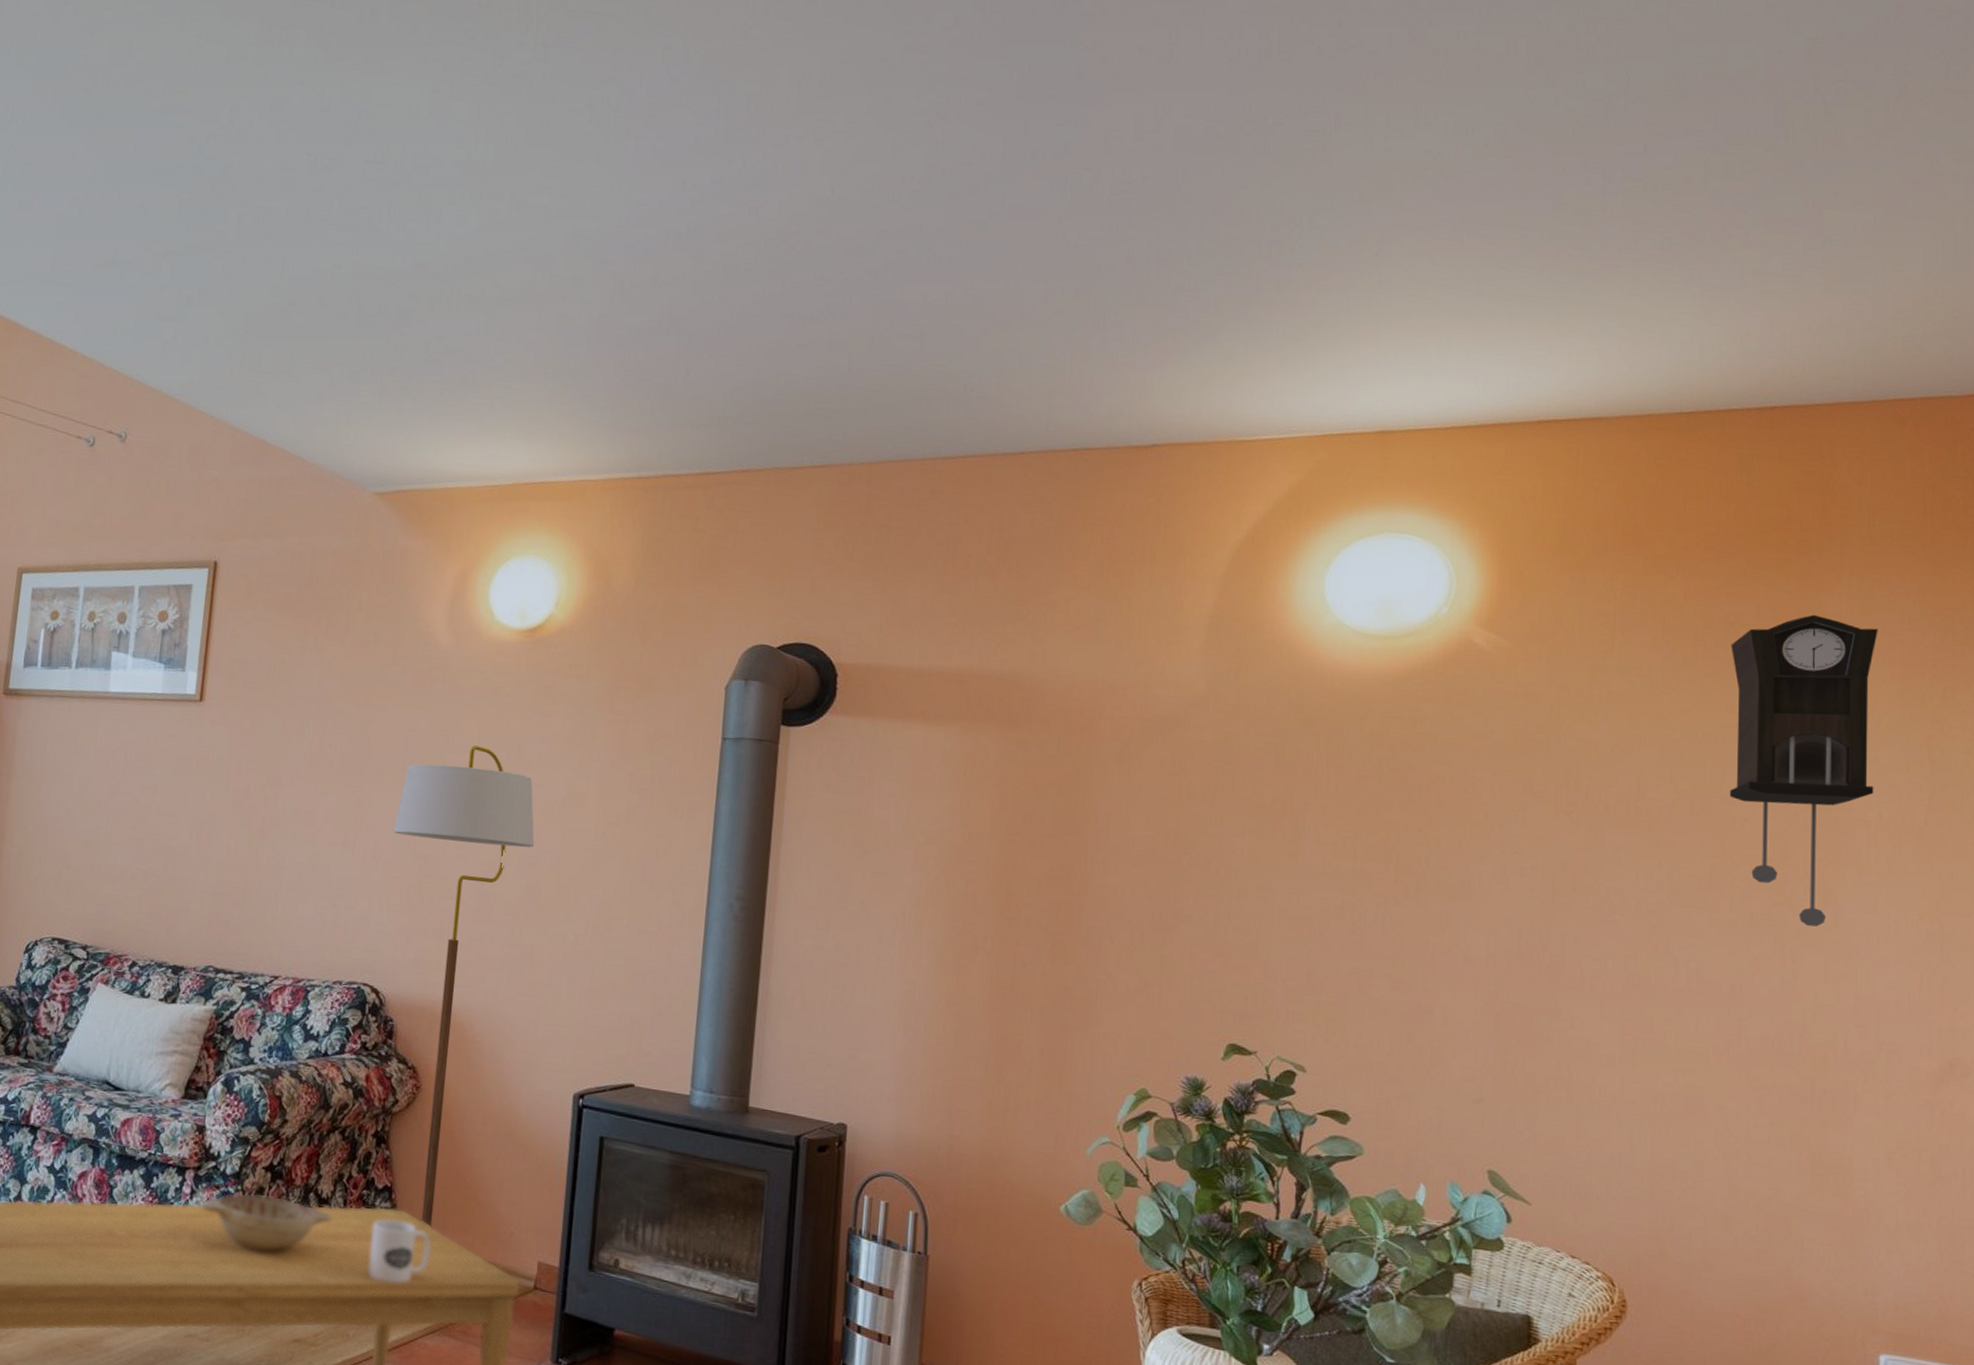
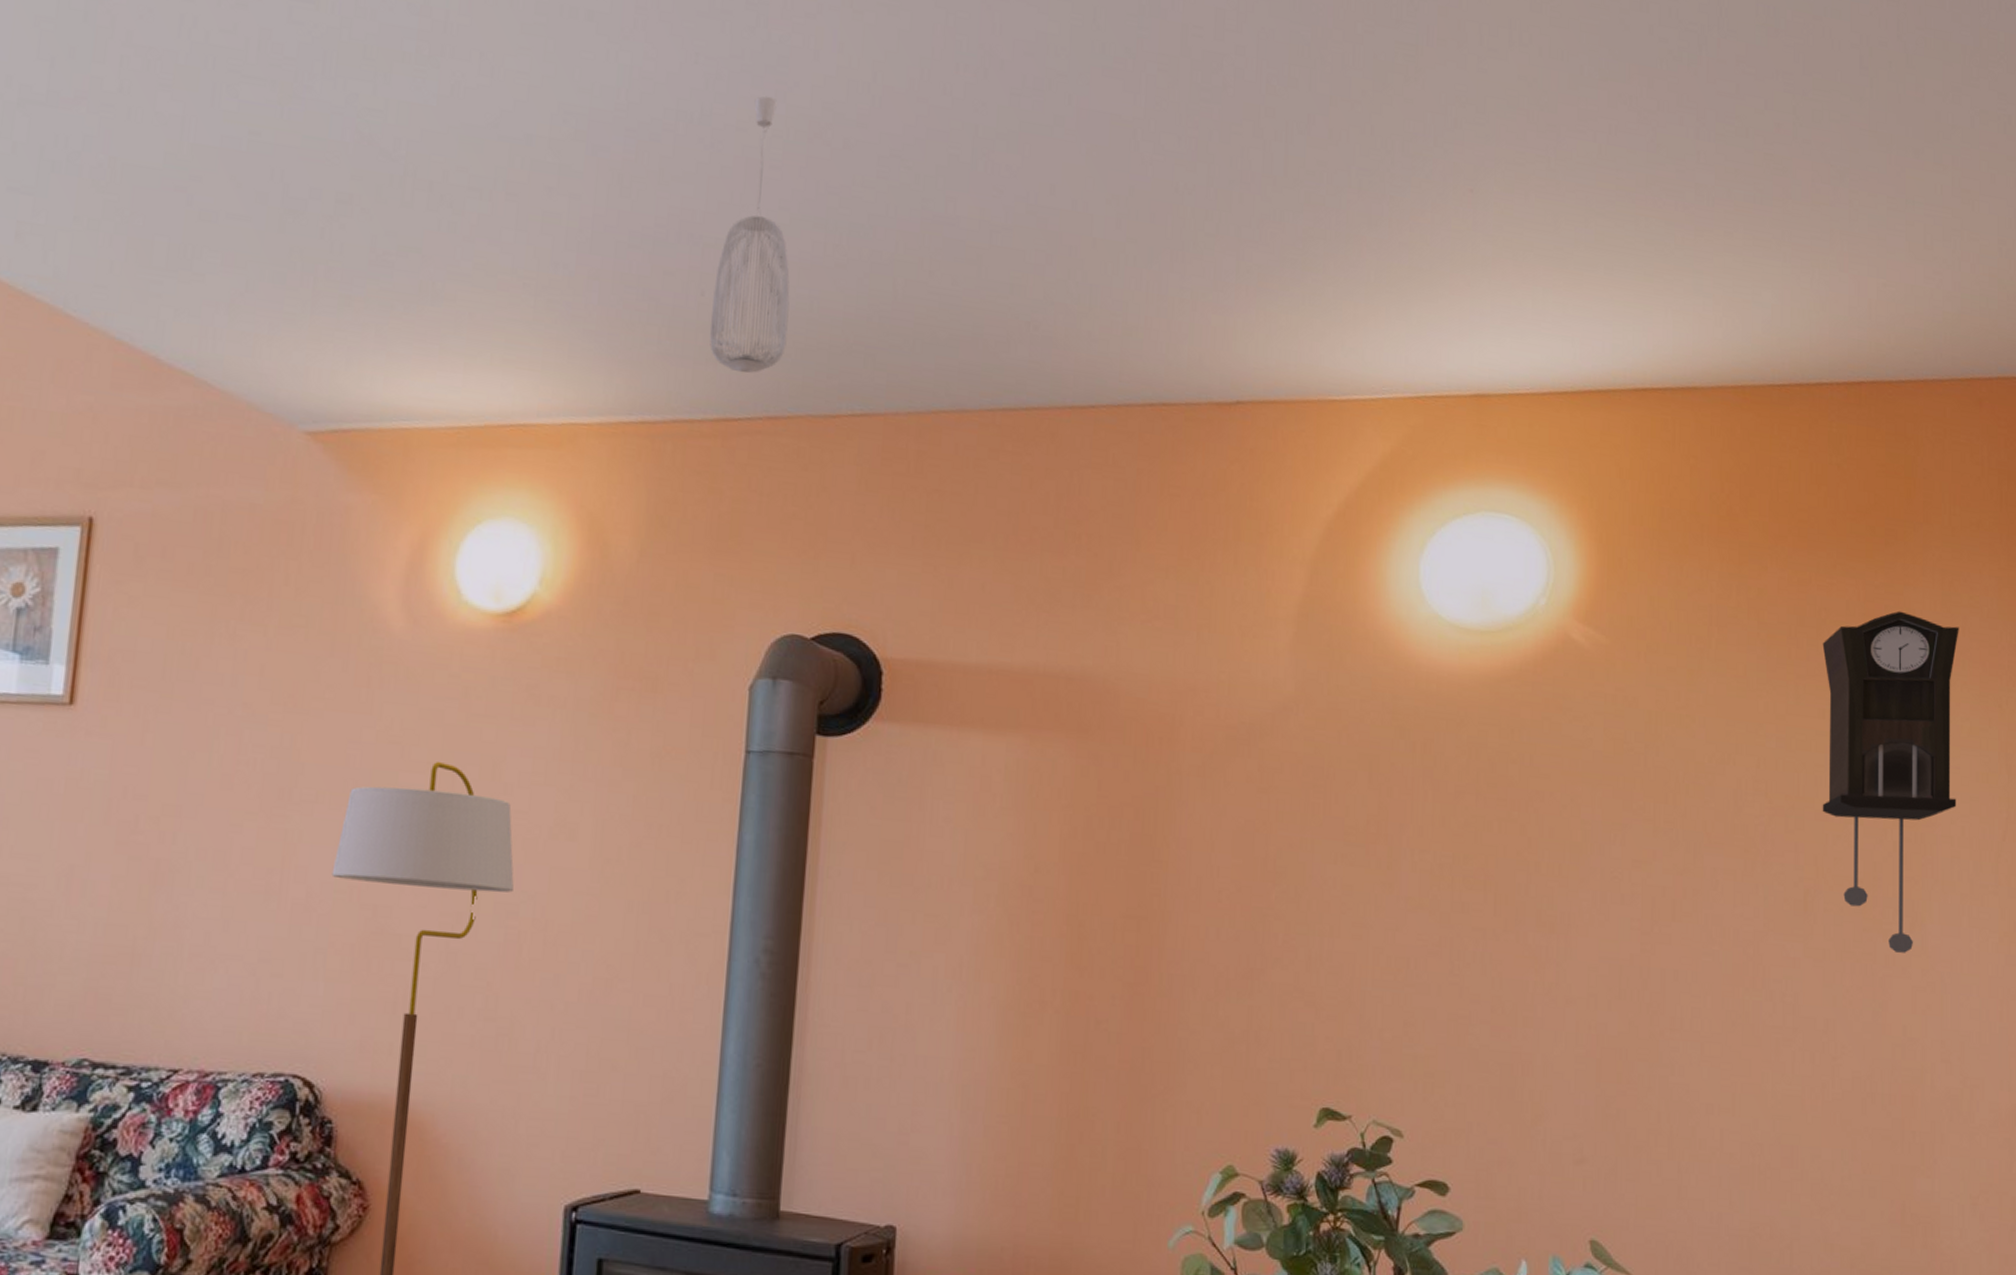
pendant light: none [693,212,761,436] -> present [709,96,790,374]

